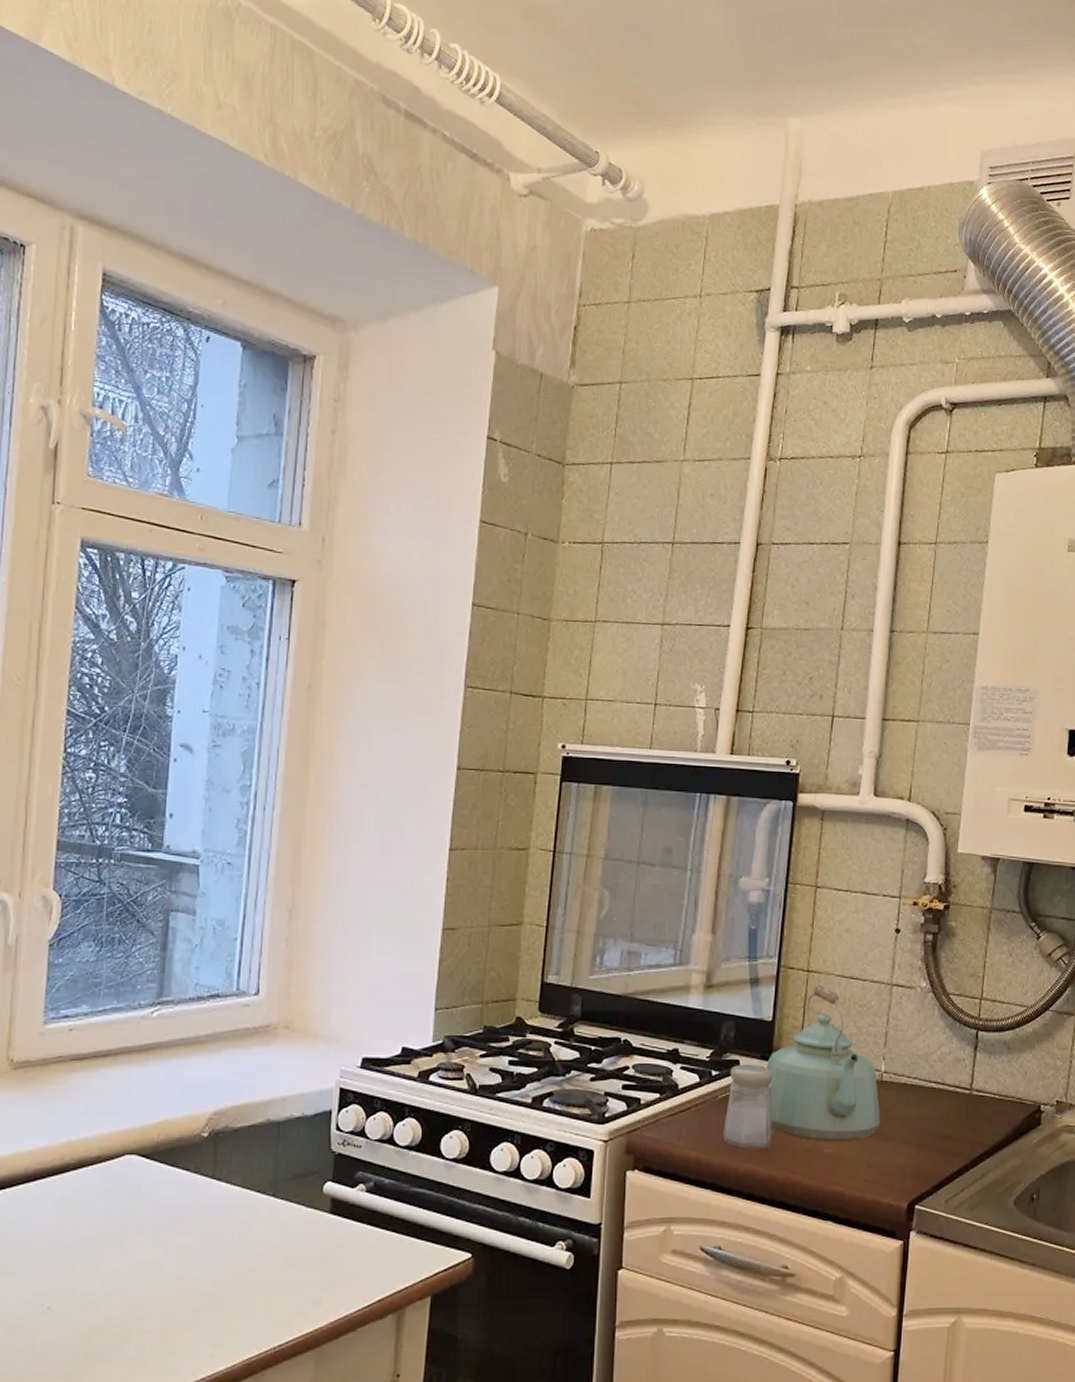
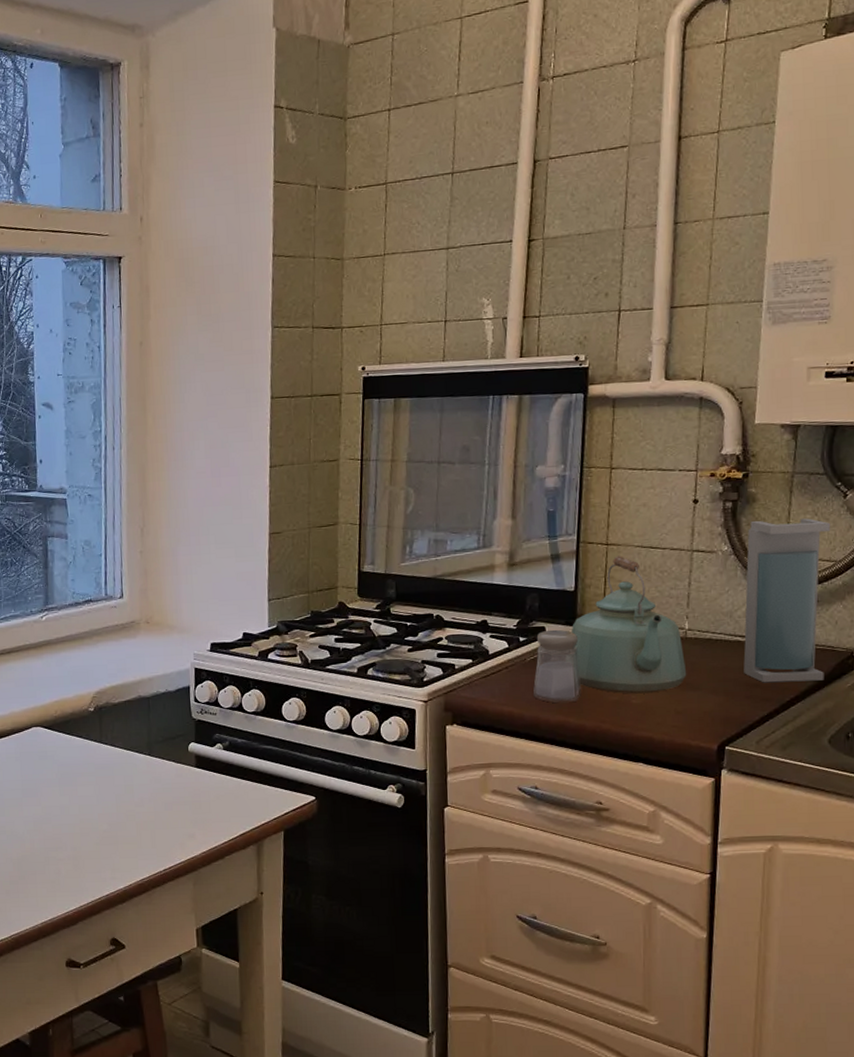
soap dispenser: none [936,958,1024,1136] -> present [743,518,831,683]

